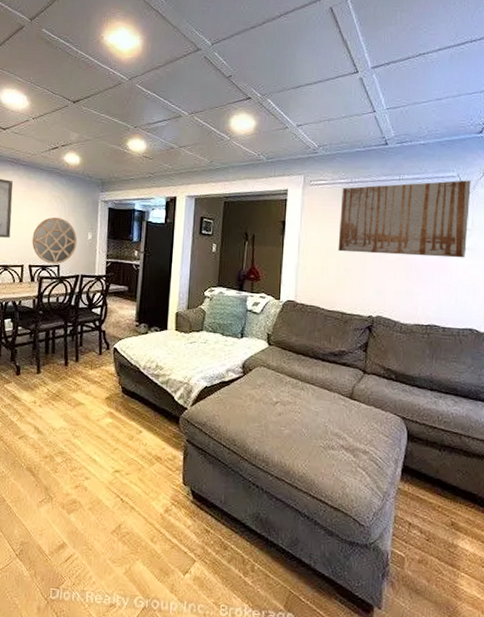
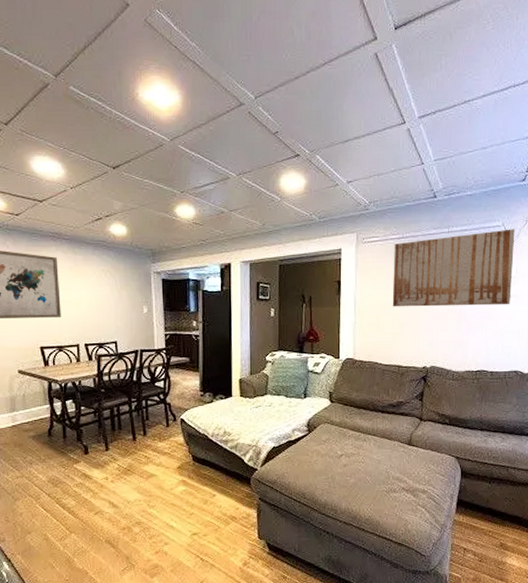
home mirror: present [32,217,78,264] -> none [85,292,133,341]

